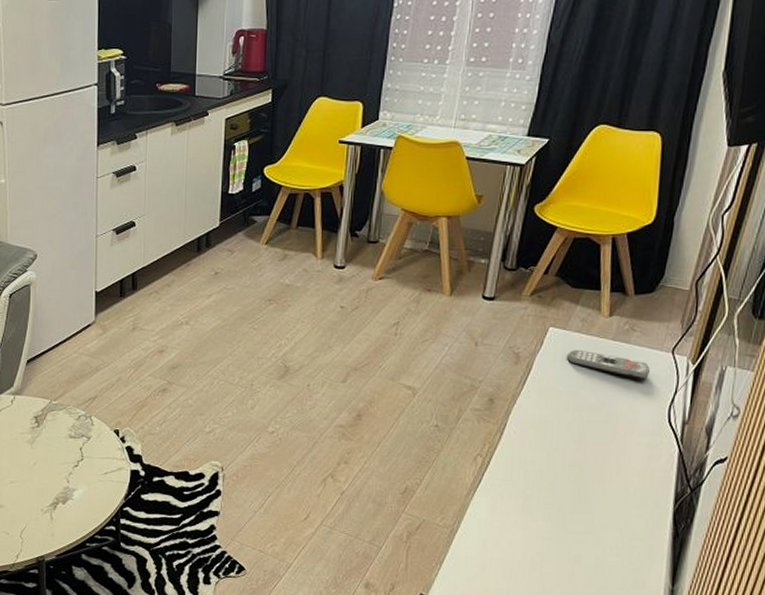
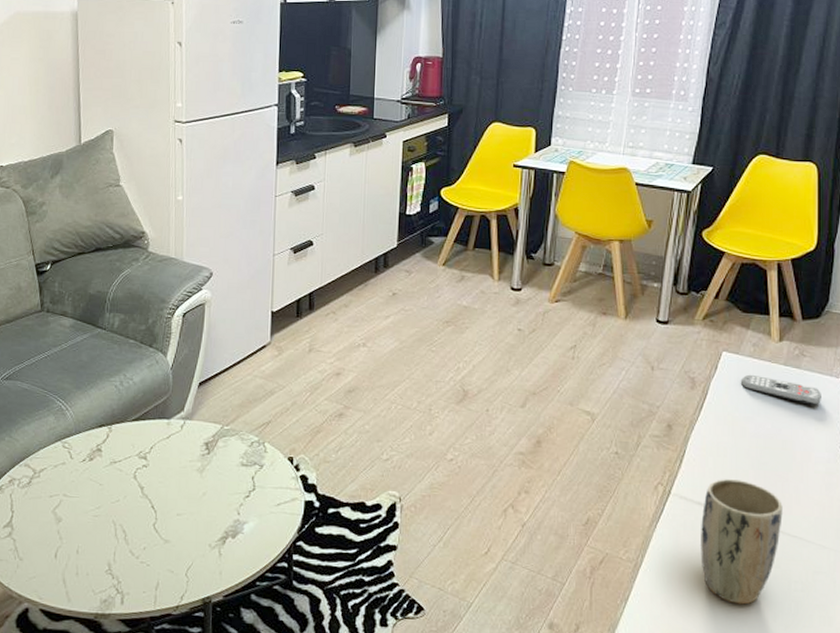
plant pot: none [517,451,603,568] -> present [701,479,783,605]

